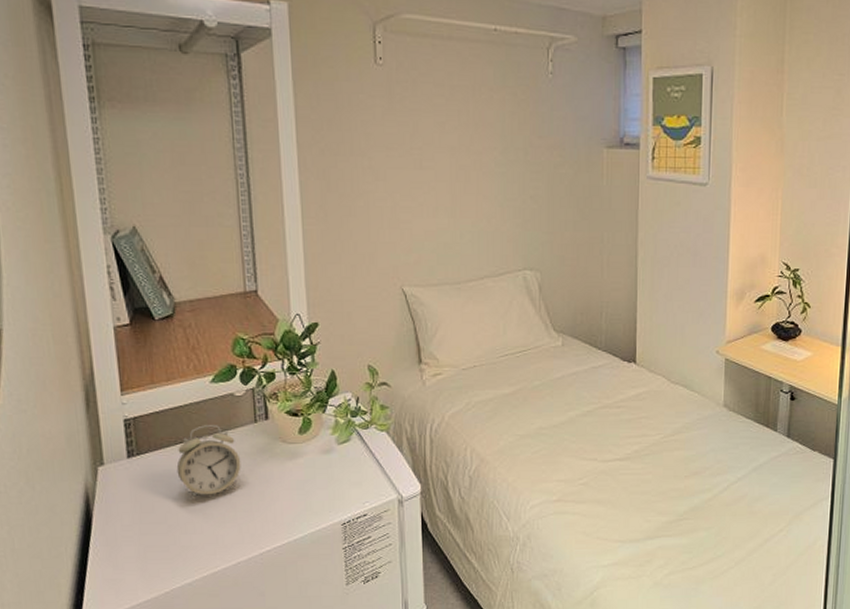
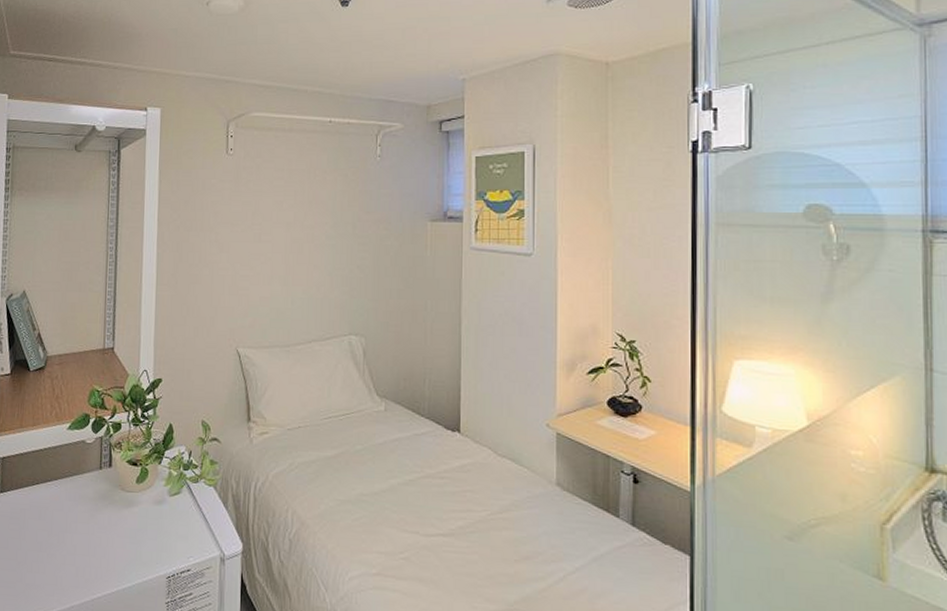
alarm clock: present [176,425,241,500] -> none [30,468,85,539]

